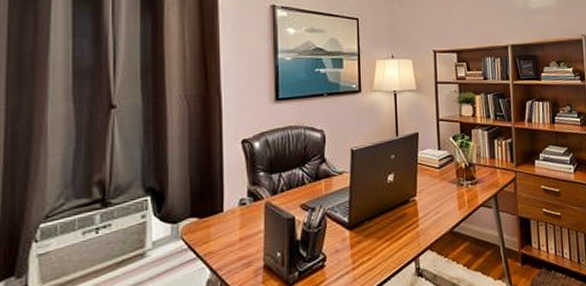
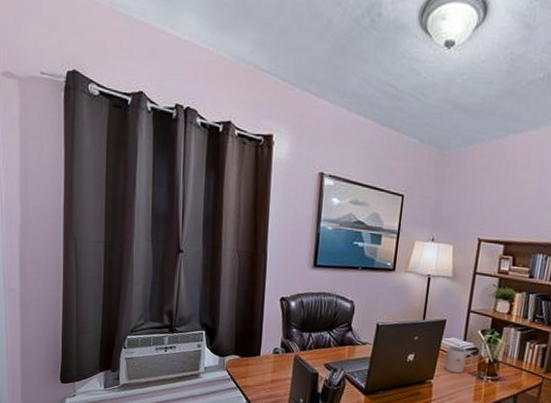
mug: none [424,156,451,185] -> present [444,345,474,374]

